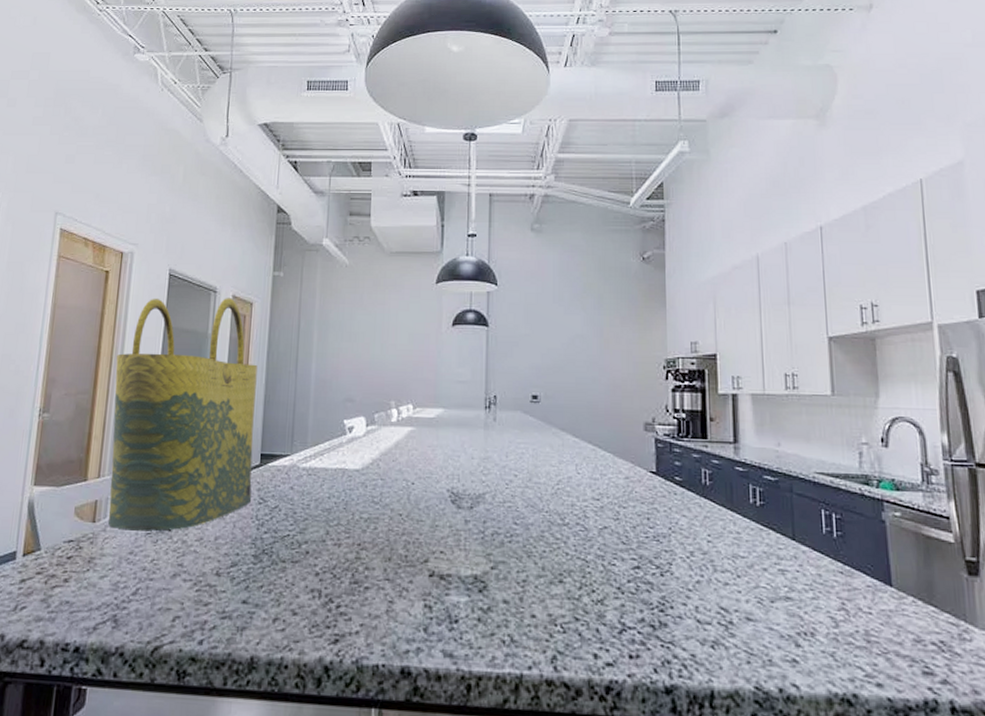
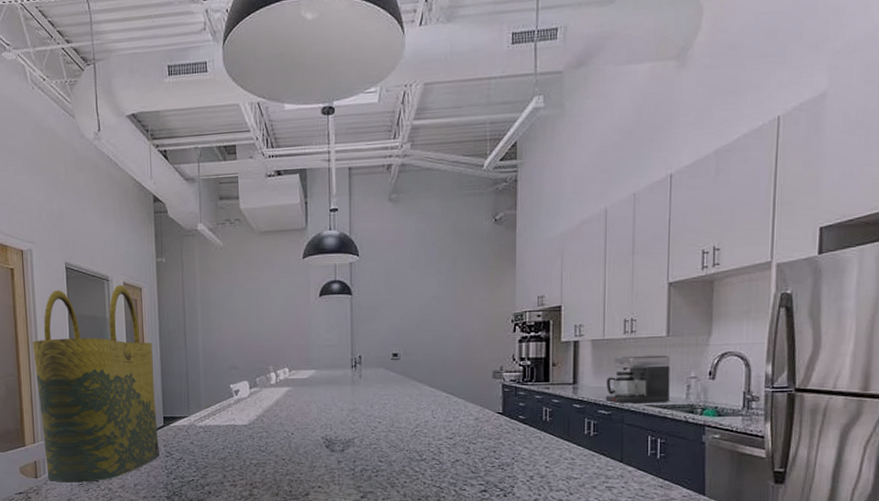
coffee maker: none [770,414,841,471] -> present [605,355,671,404]

